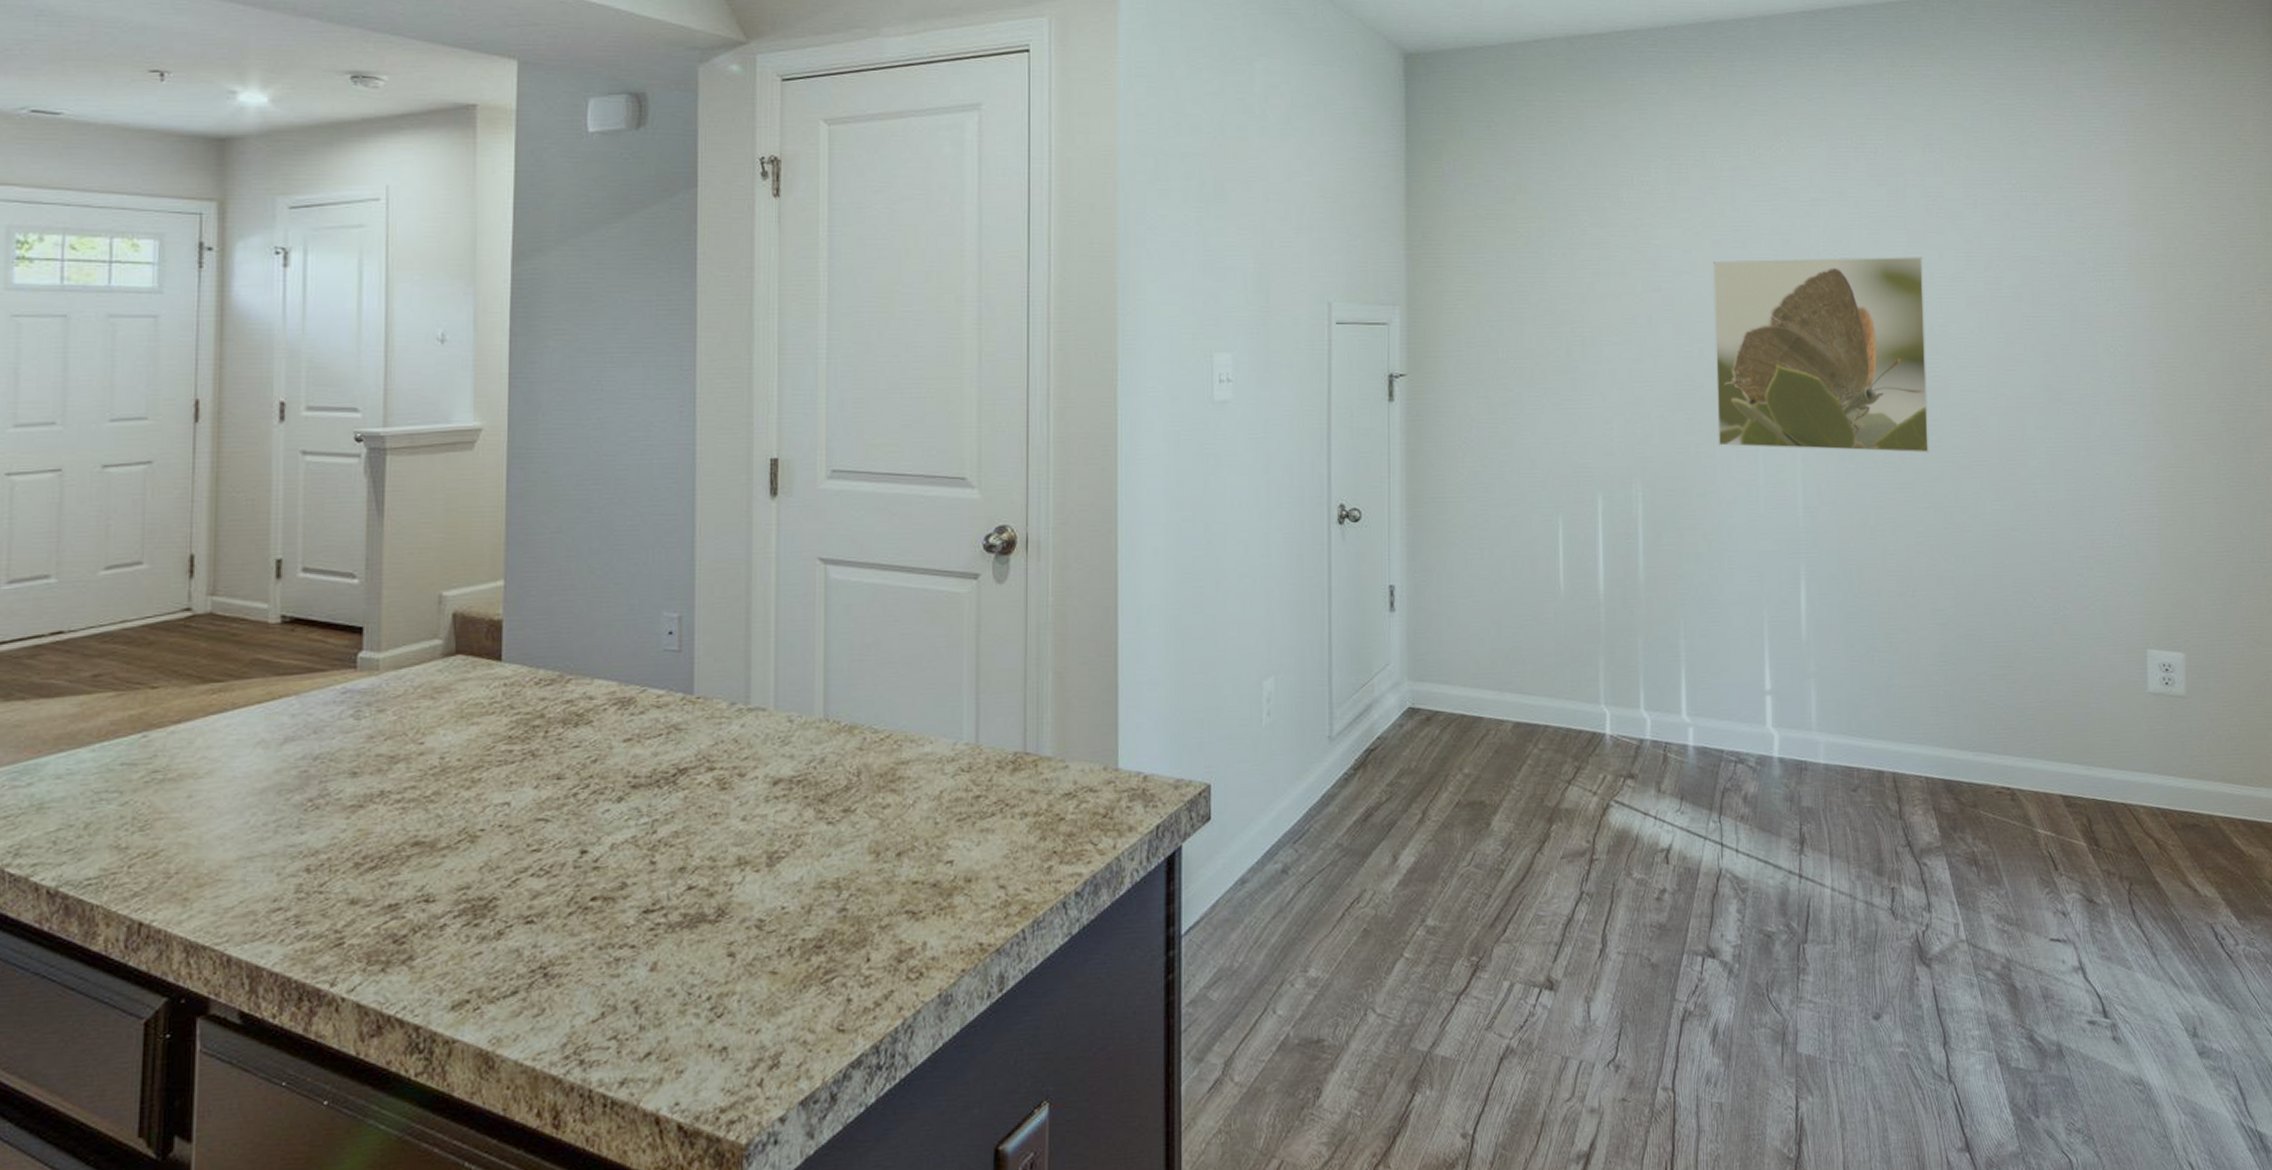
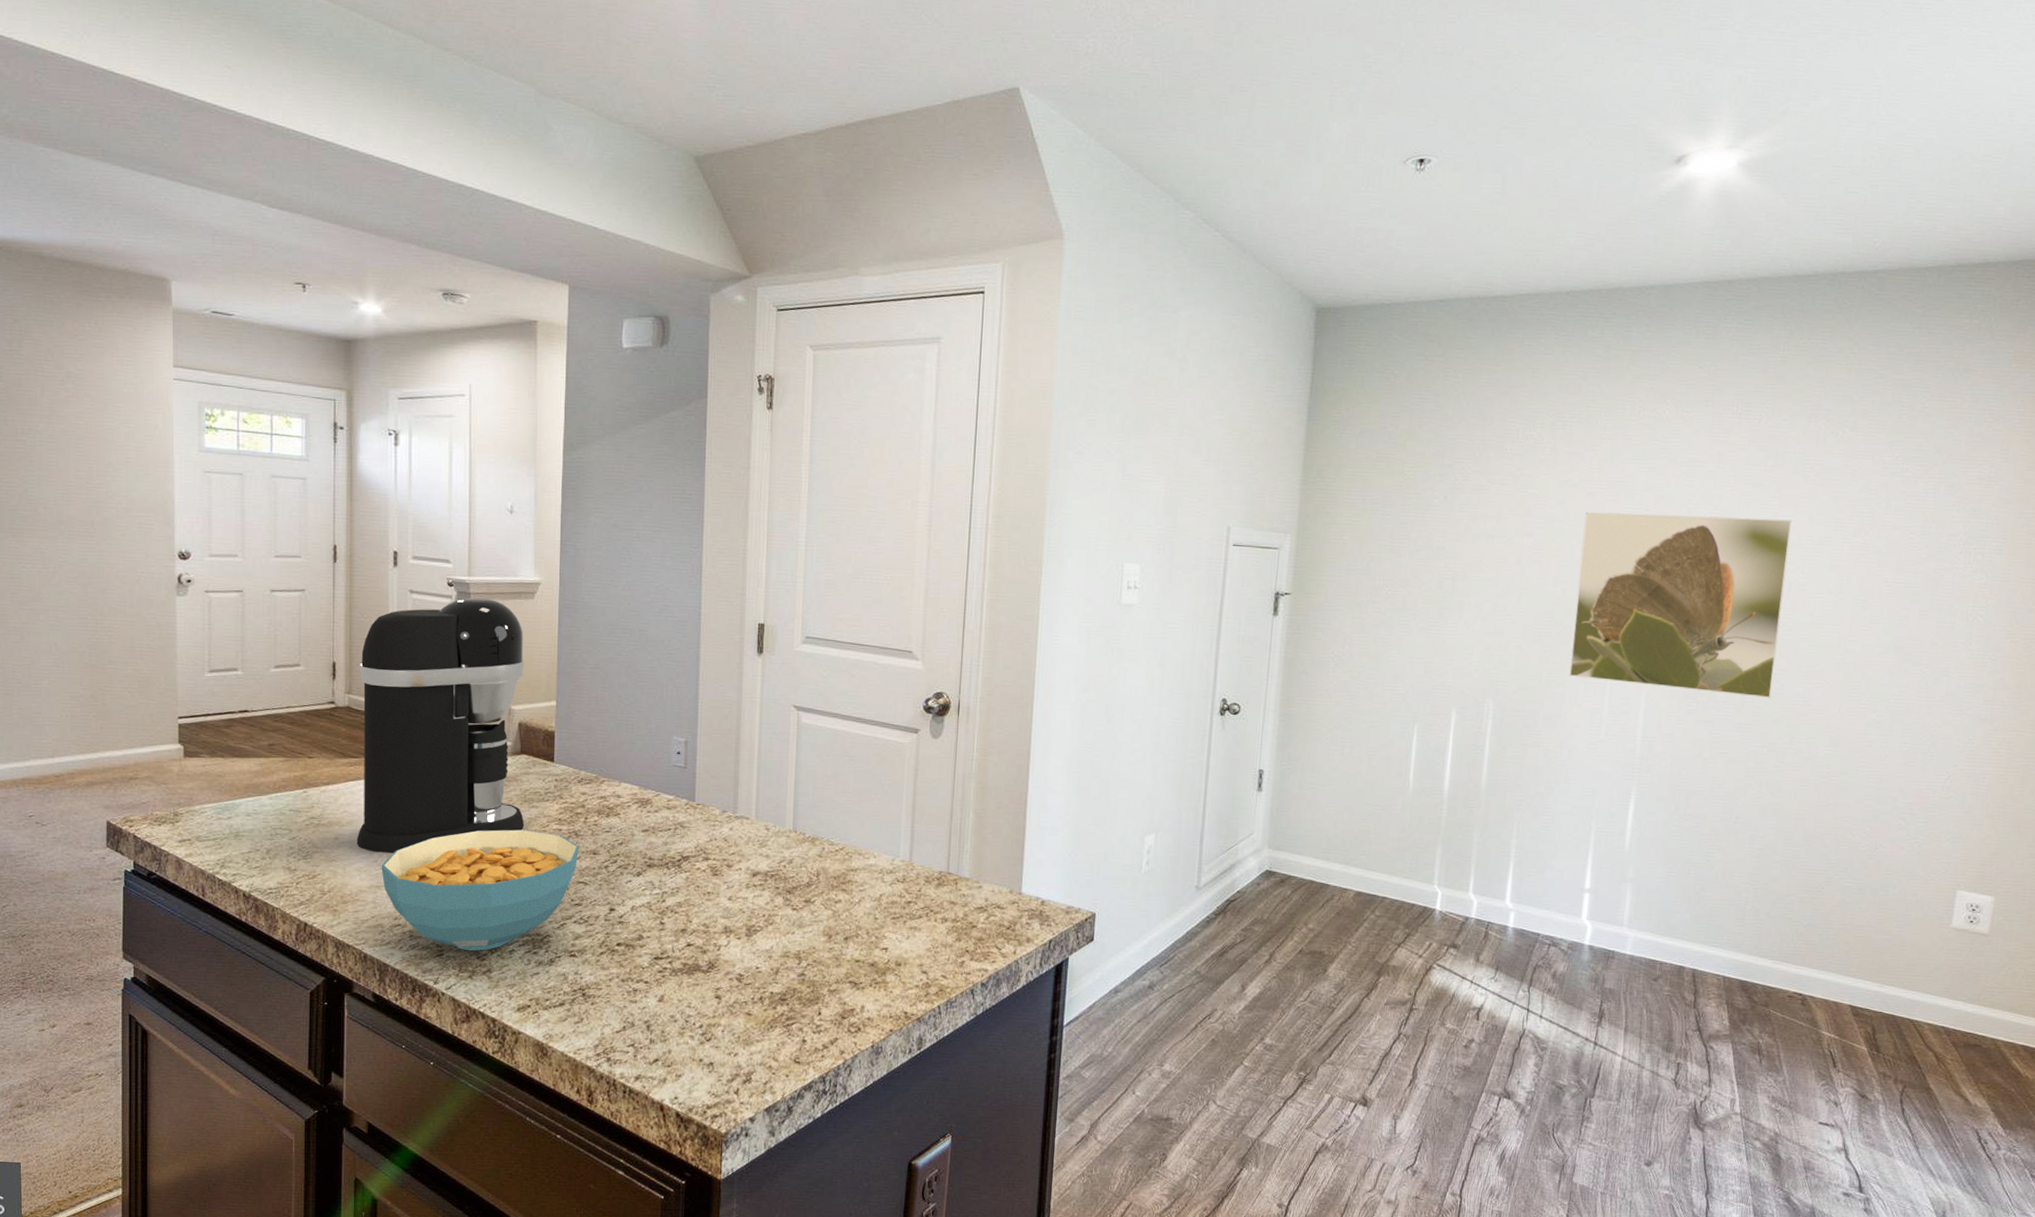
coffee maker: none [219,453,461,810] -> present [356,597,525,854]
cereal bowl: none [254,756,537,934] -> present [381,829,579,951]

